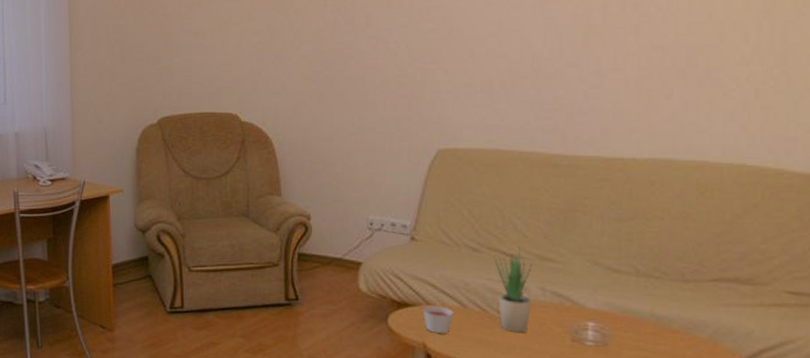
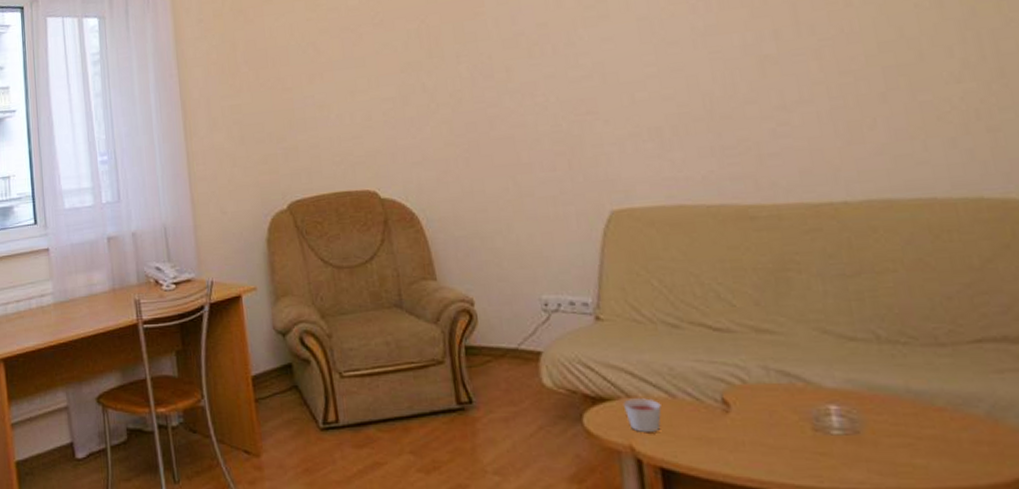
potted plant: present [493,246,533,333] -> none [697,317,756,425]

